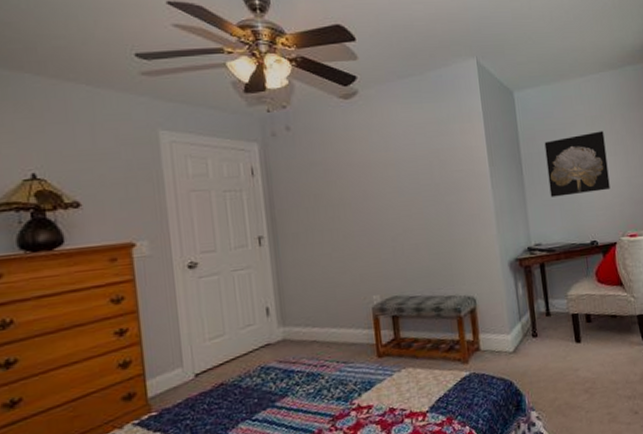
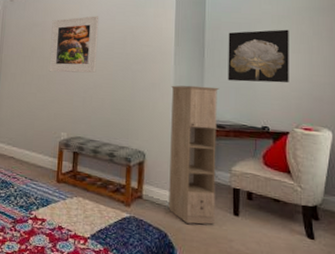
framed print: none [335,142,403,223] -> present [49,16,99,73]
storage cabinet: none [492,207,559,365] -> present [168,85,220,225]

